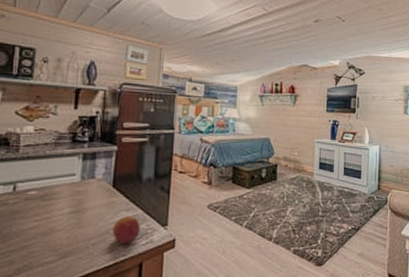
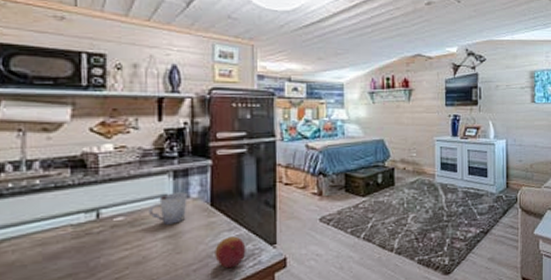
cup: none [57,173,93,201] -> present [148,192,188,225]

